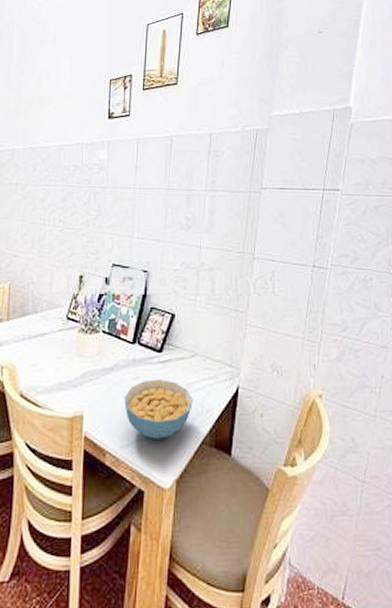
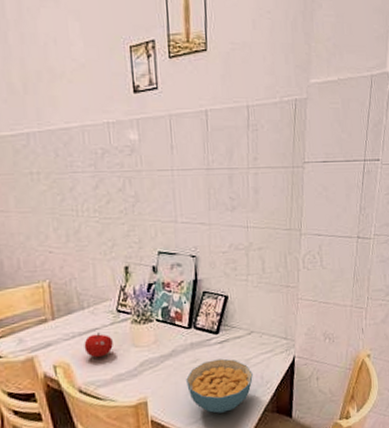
fruit: none [31,338,59,363] -> present [84,332,113,358]

